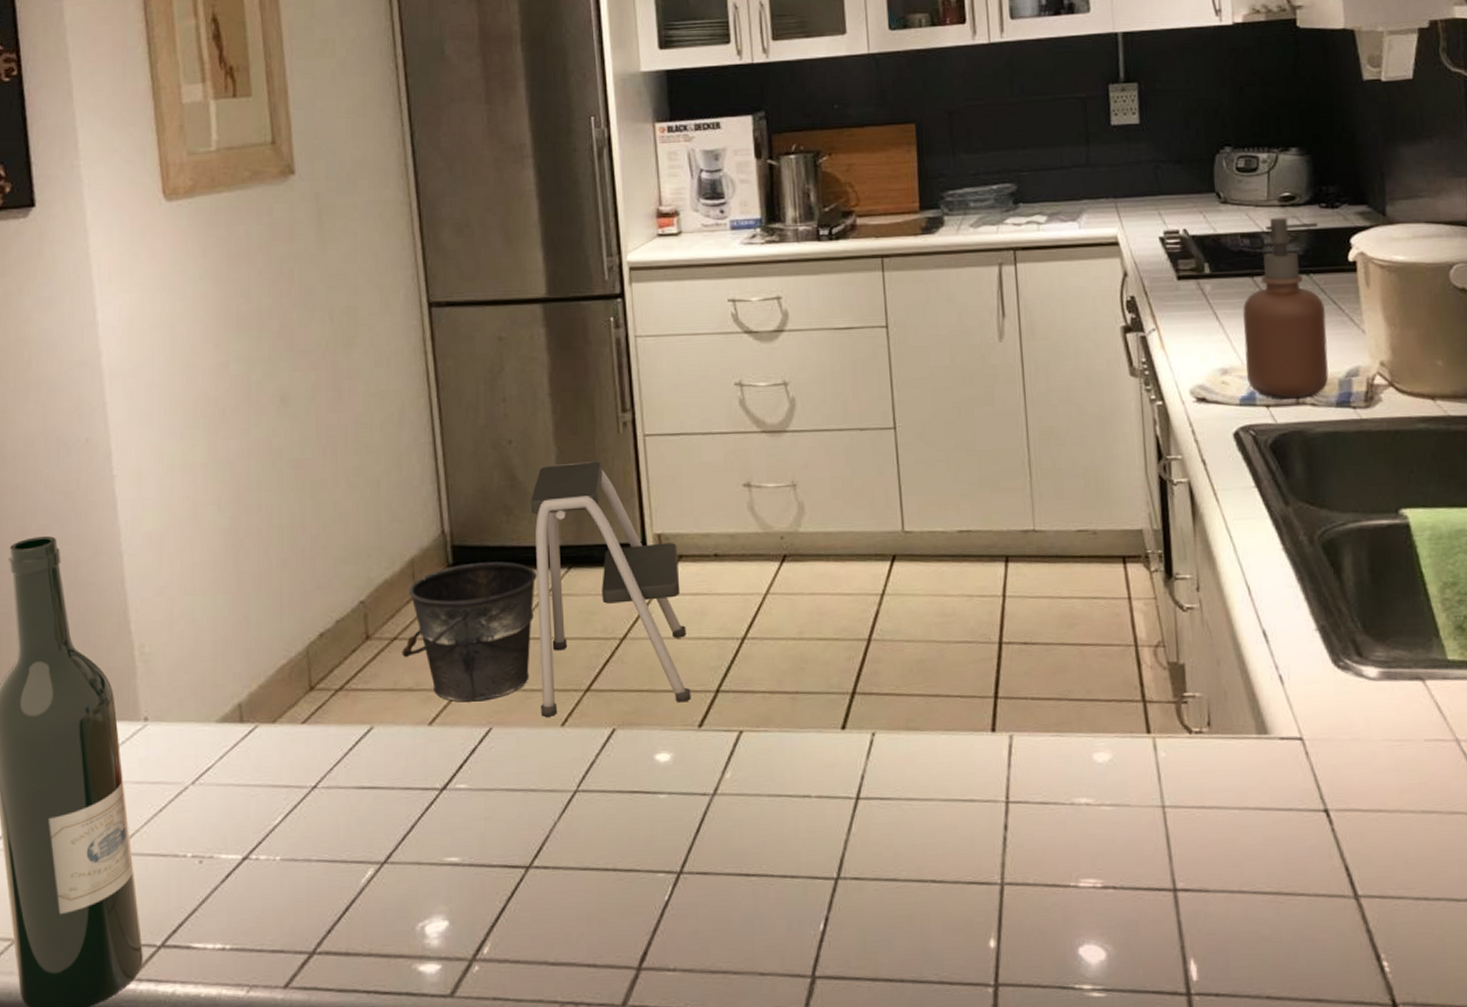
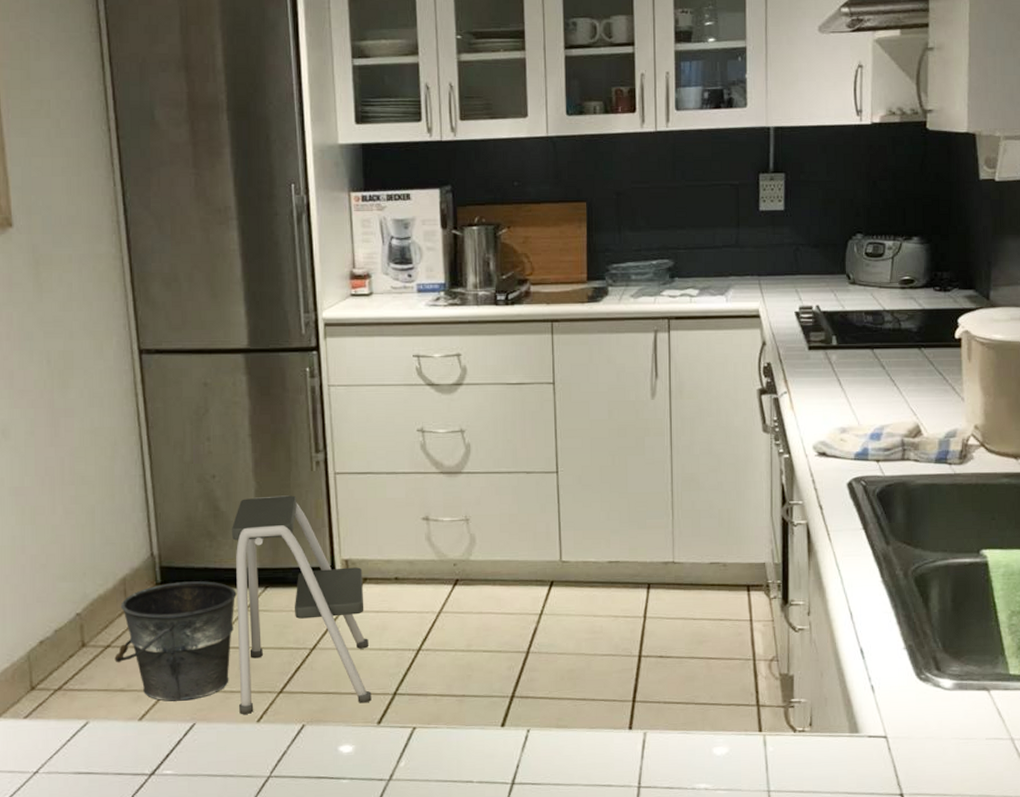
soap dispenser: present [1242,217,1330,399] -> none [861,298,932,455]

